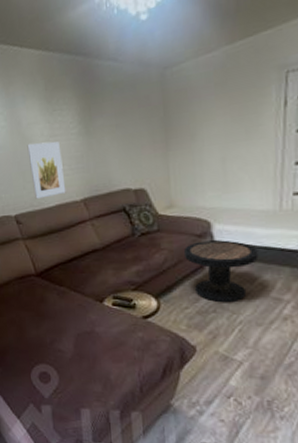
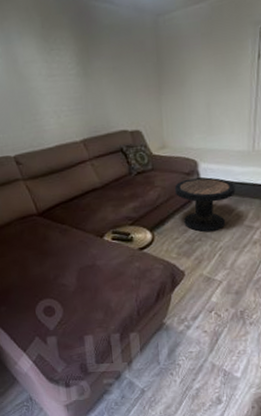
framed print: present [27,141,66,199] -> none [24,81,66,140]

